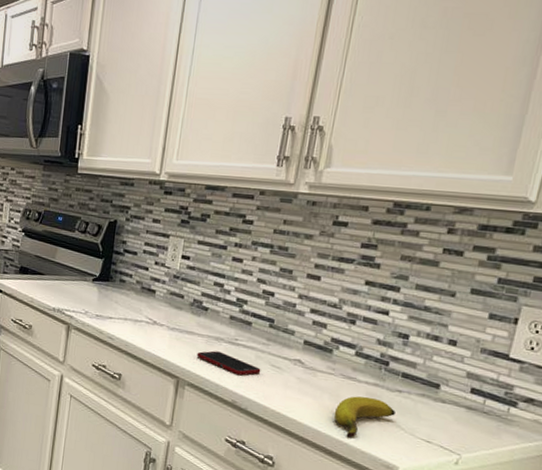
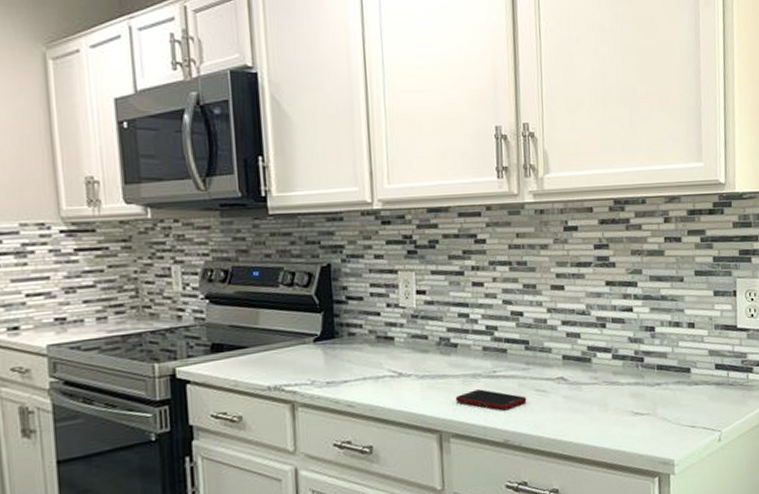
banana: present [333,396,395,438] -> none [606,397,660,445]

